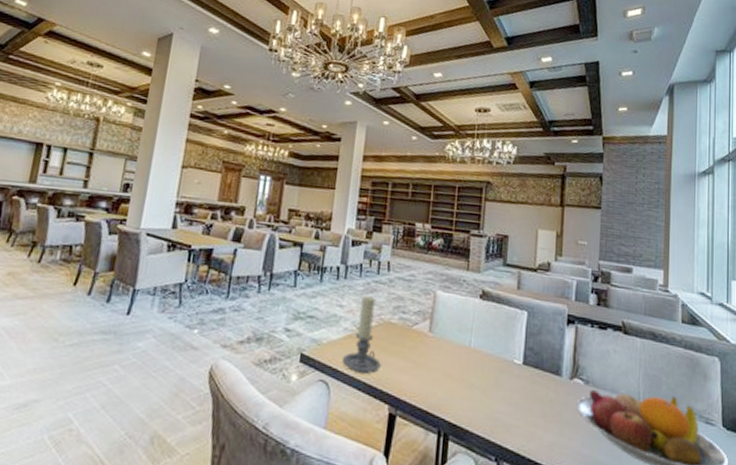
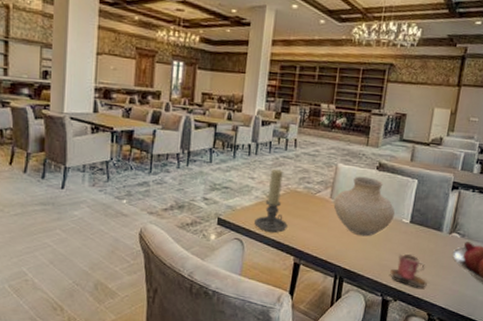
vase: none [433,305,505,381] -> present [333,176,396,237]
mug: none [504,404,550,451] -> present [390,253,427,288]

